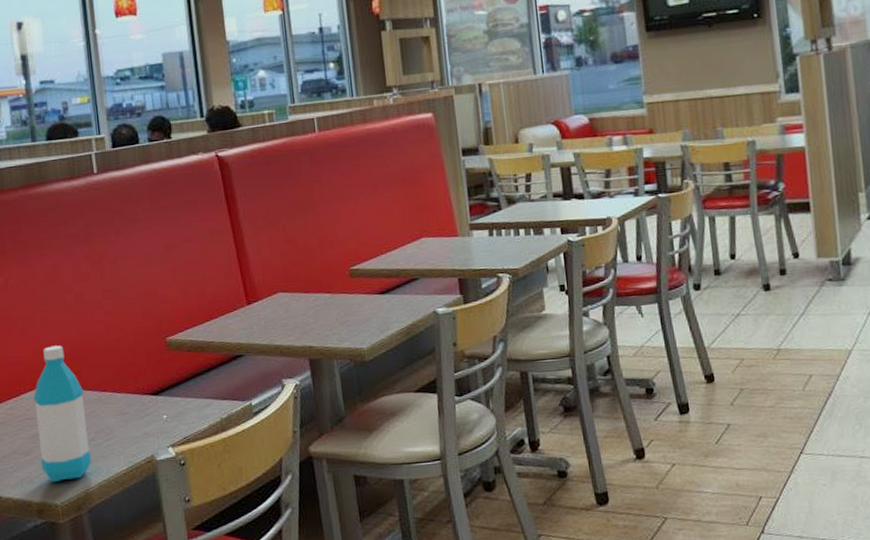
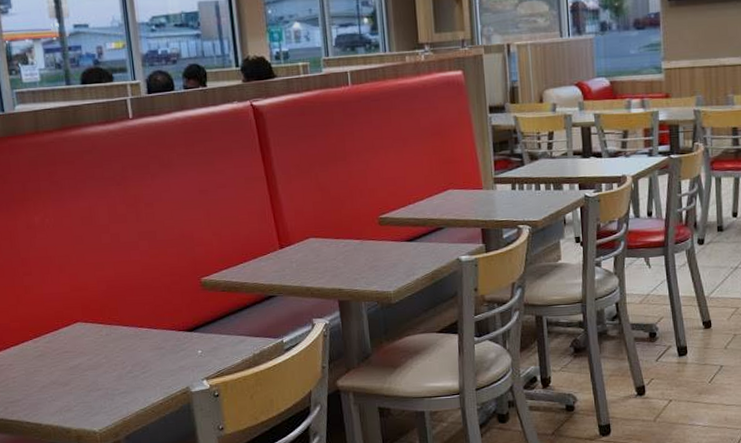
water bottle: present [33,345,92,483] -> none [71,283,129,412]

